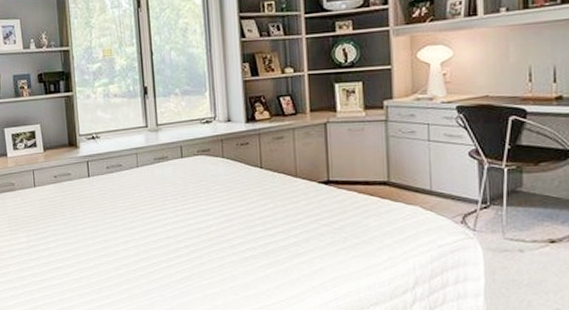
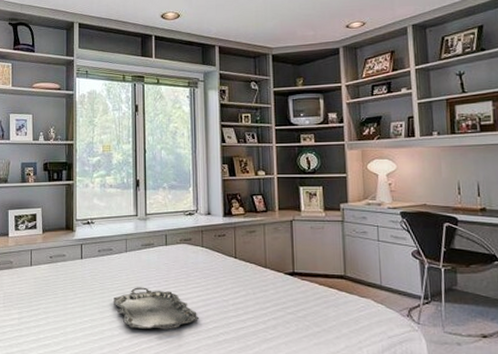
serving tray: none [127,204,222,248] -> present [114,287,199,329]

